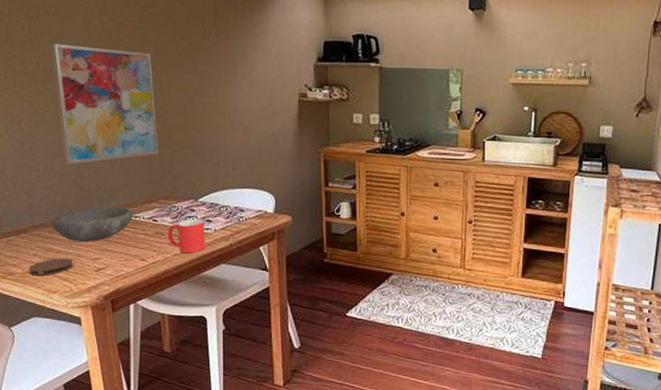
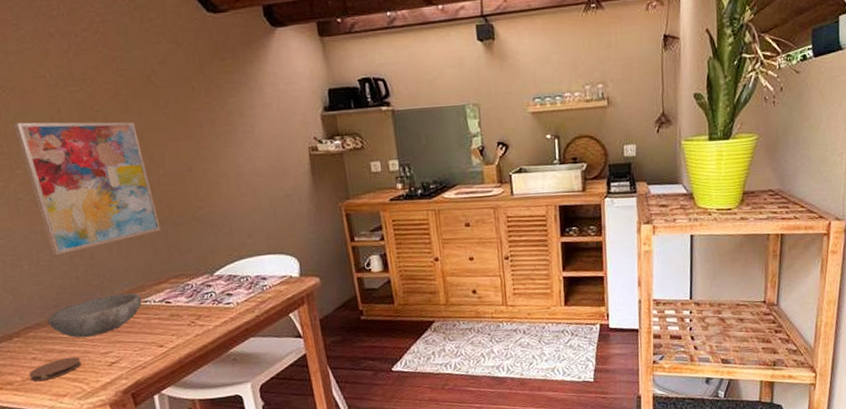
mug: present [168,218,206,254] -> none [184,293,230,333]

